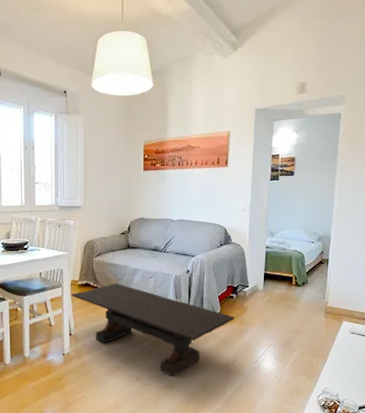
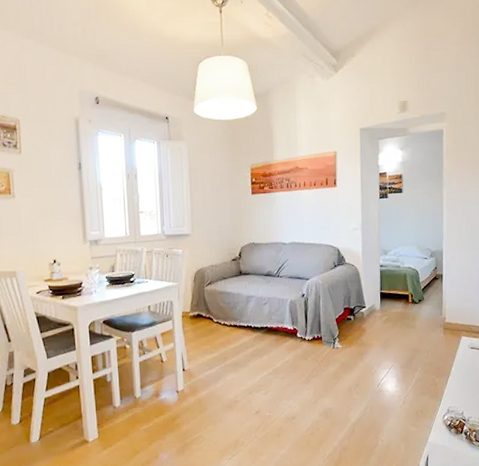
coffee table: present [71,283,235,376] -> none [183,312,354,407]

